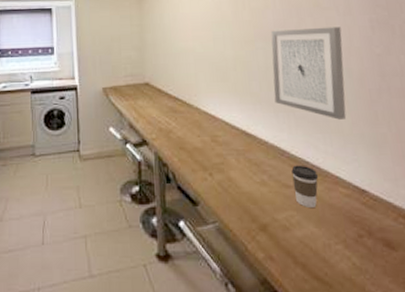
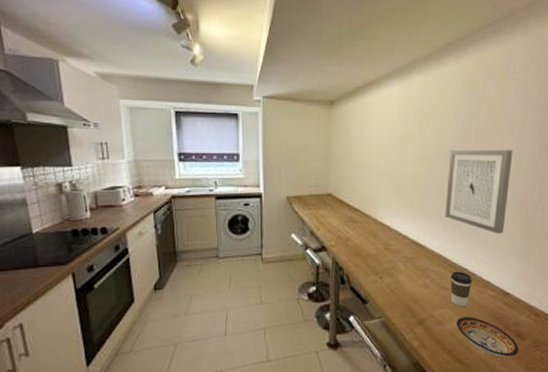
bowl: none [307,221,392,273] -> present [457,317,519,357]

